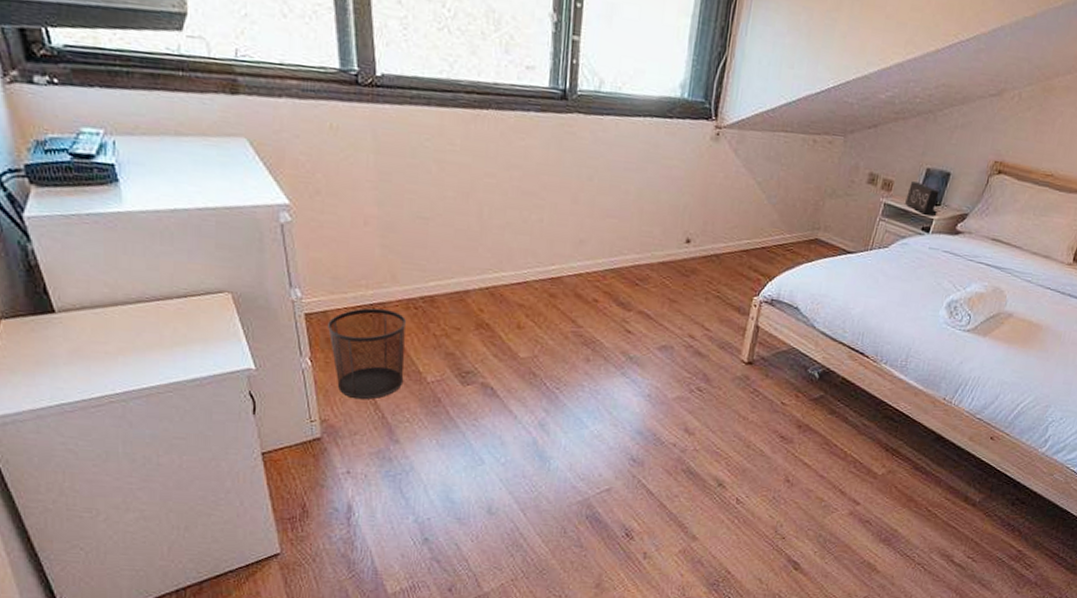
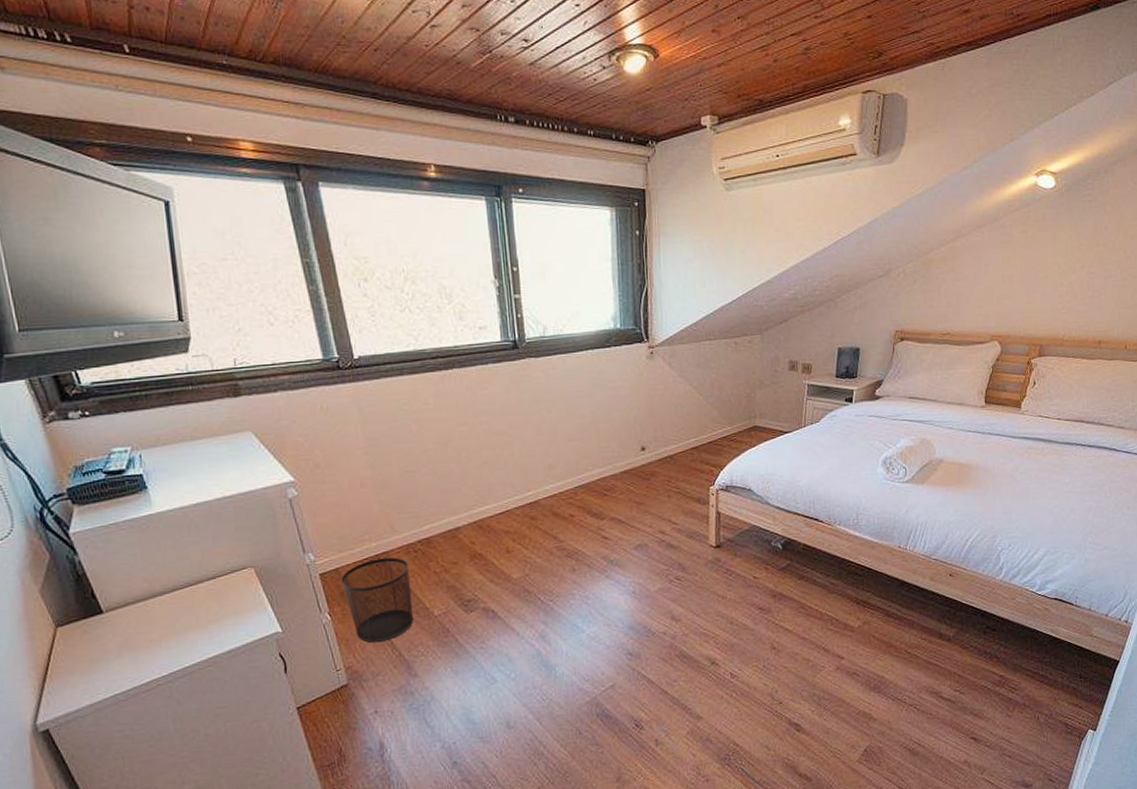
alarm clock: present [905,181,940,216] -> none [825,361,856,388]

